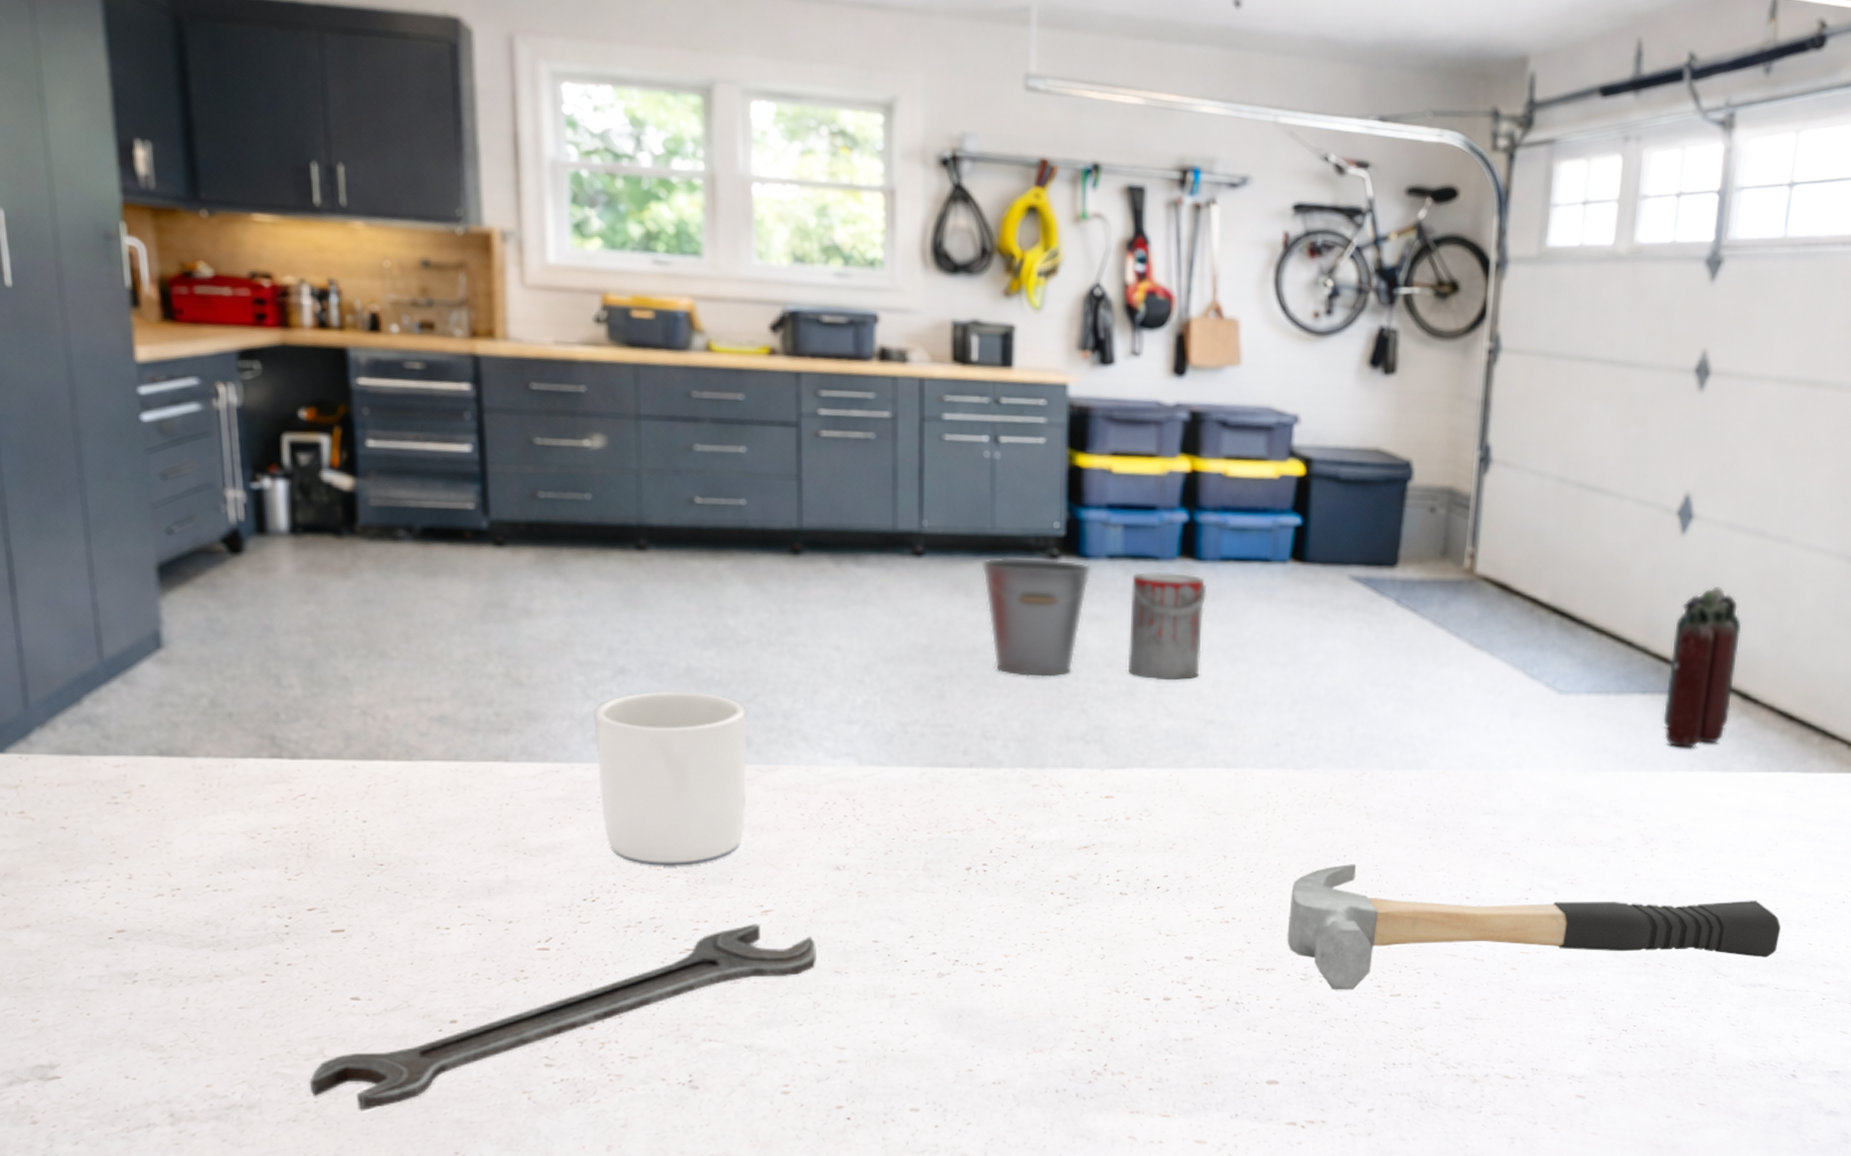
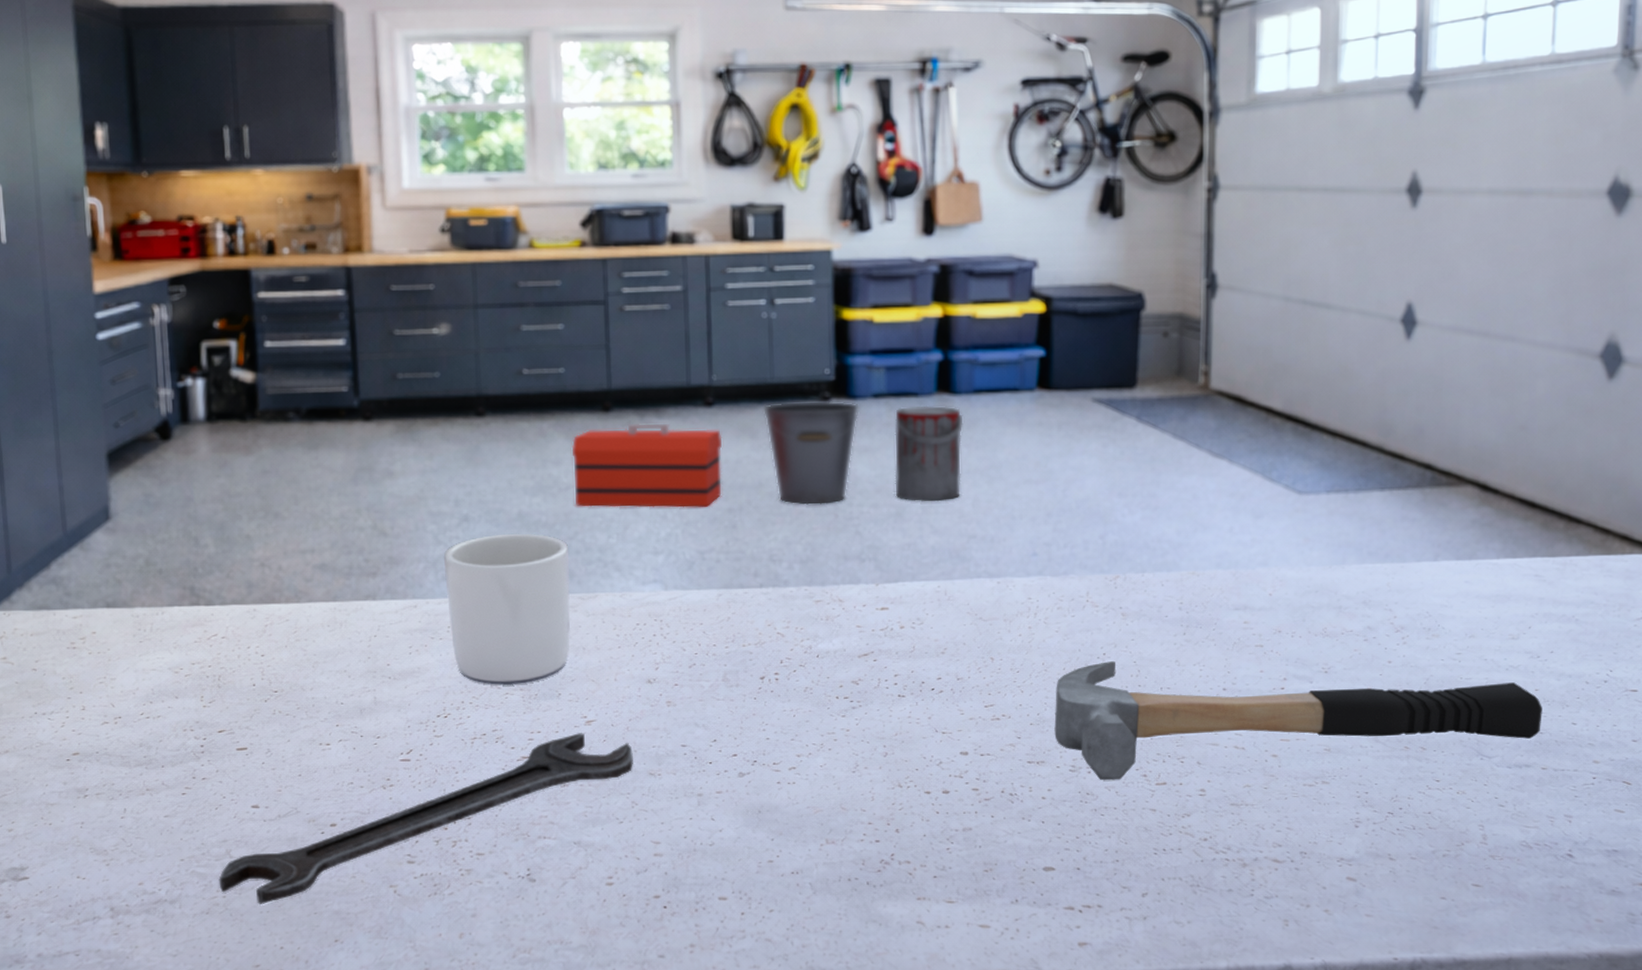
toolbox: none [752,570,932,672] -> present [571,423,722,508]
gas cylinder: present [1662,585,1742,749] -> none [1403,385,1475,540]

